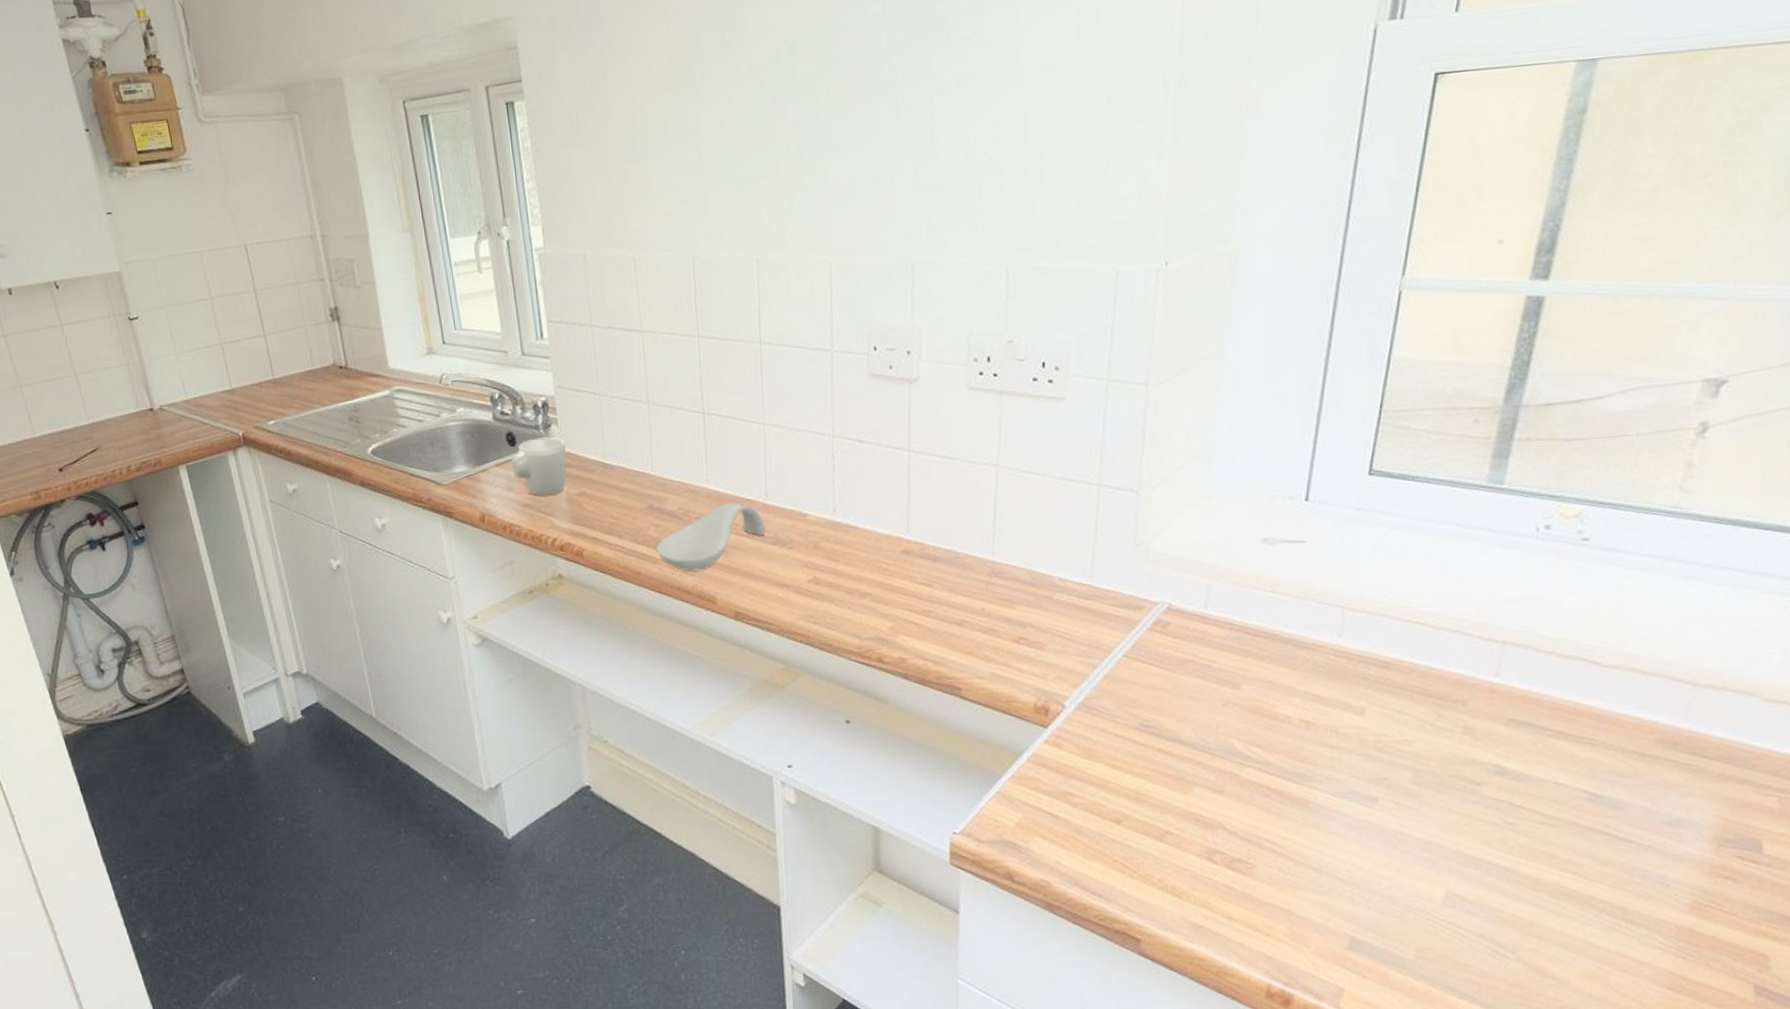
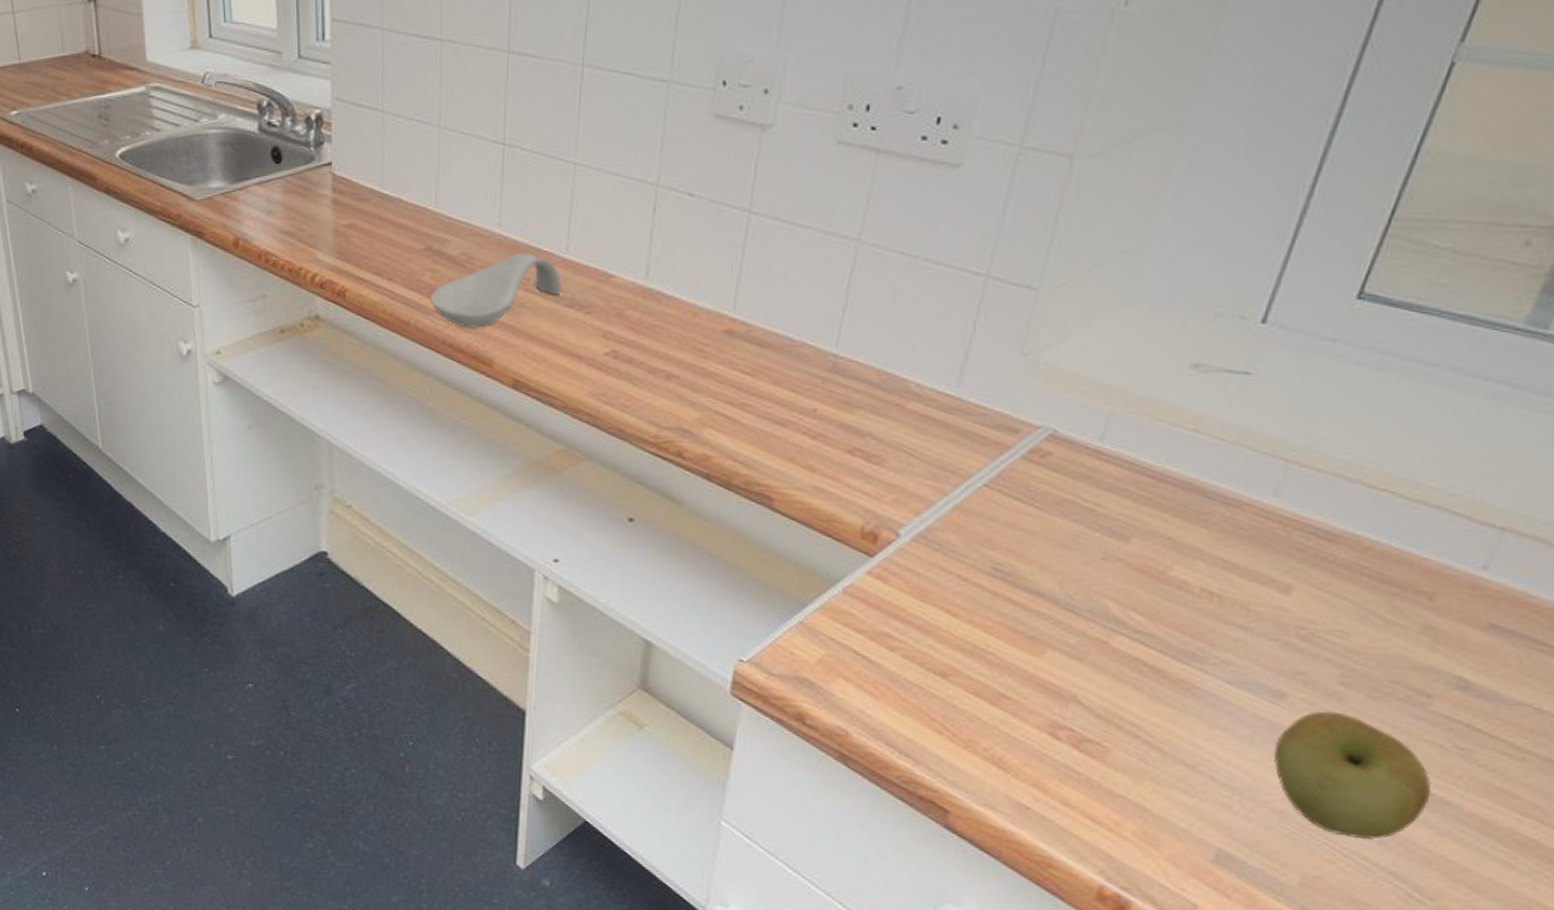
mug: present [510,437,568,496] -> none [273,156,339,224]
apple: none [1376,807,1496,911] -> present [1273,711,1432,840]

